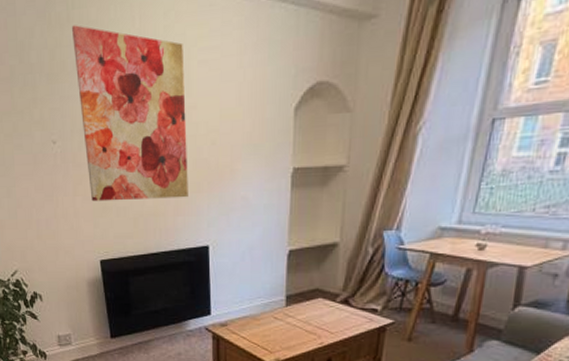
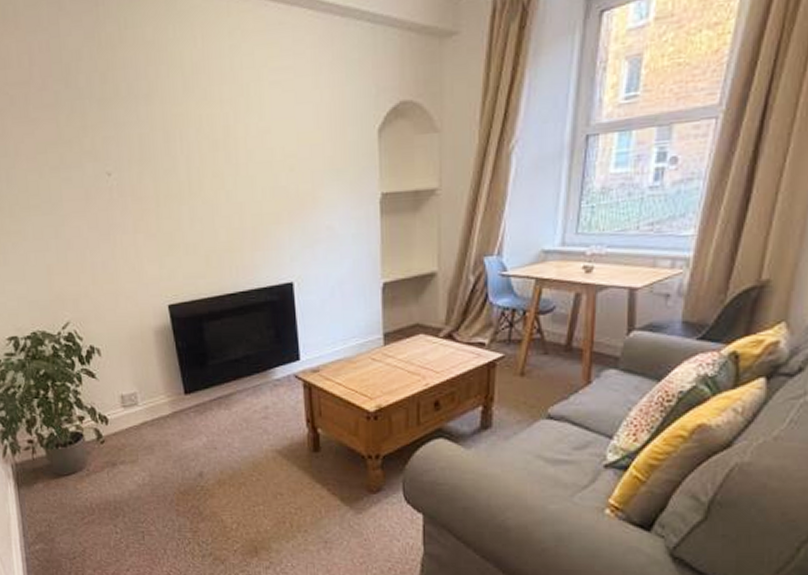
wall art: present [71,25,188,202] -> none [124,46,267,239]

